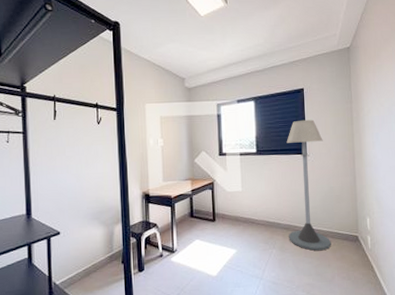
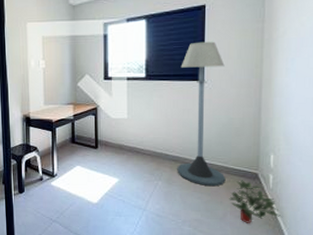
potted plant: none [335,243,381,284] -> present [229,180,282,223]

